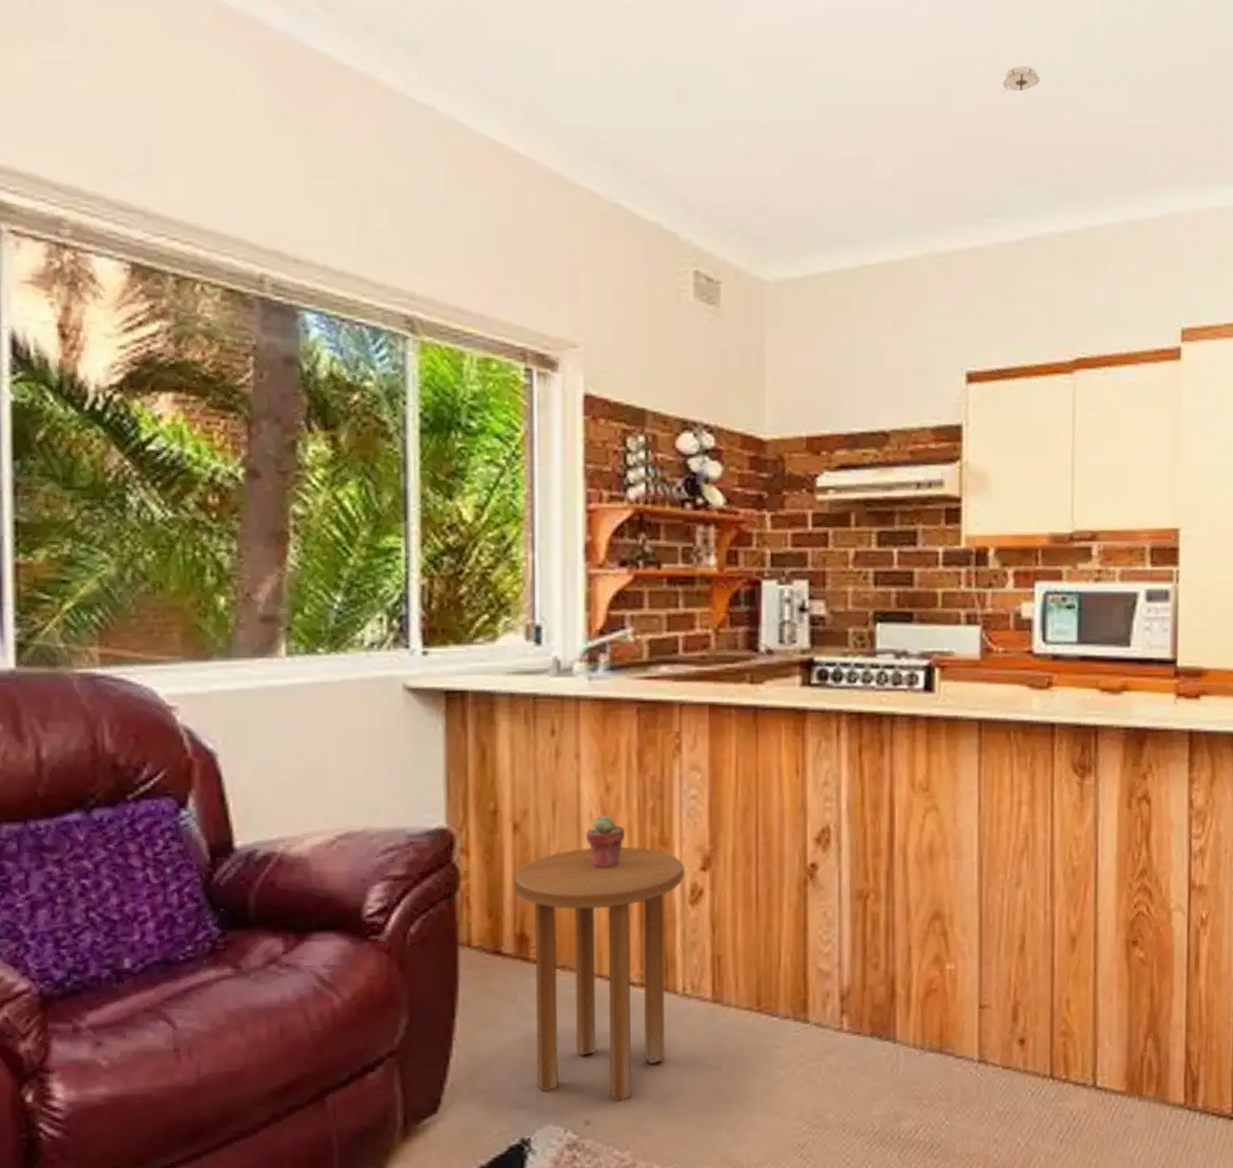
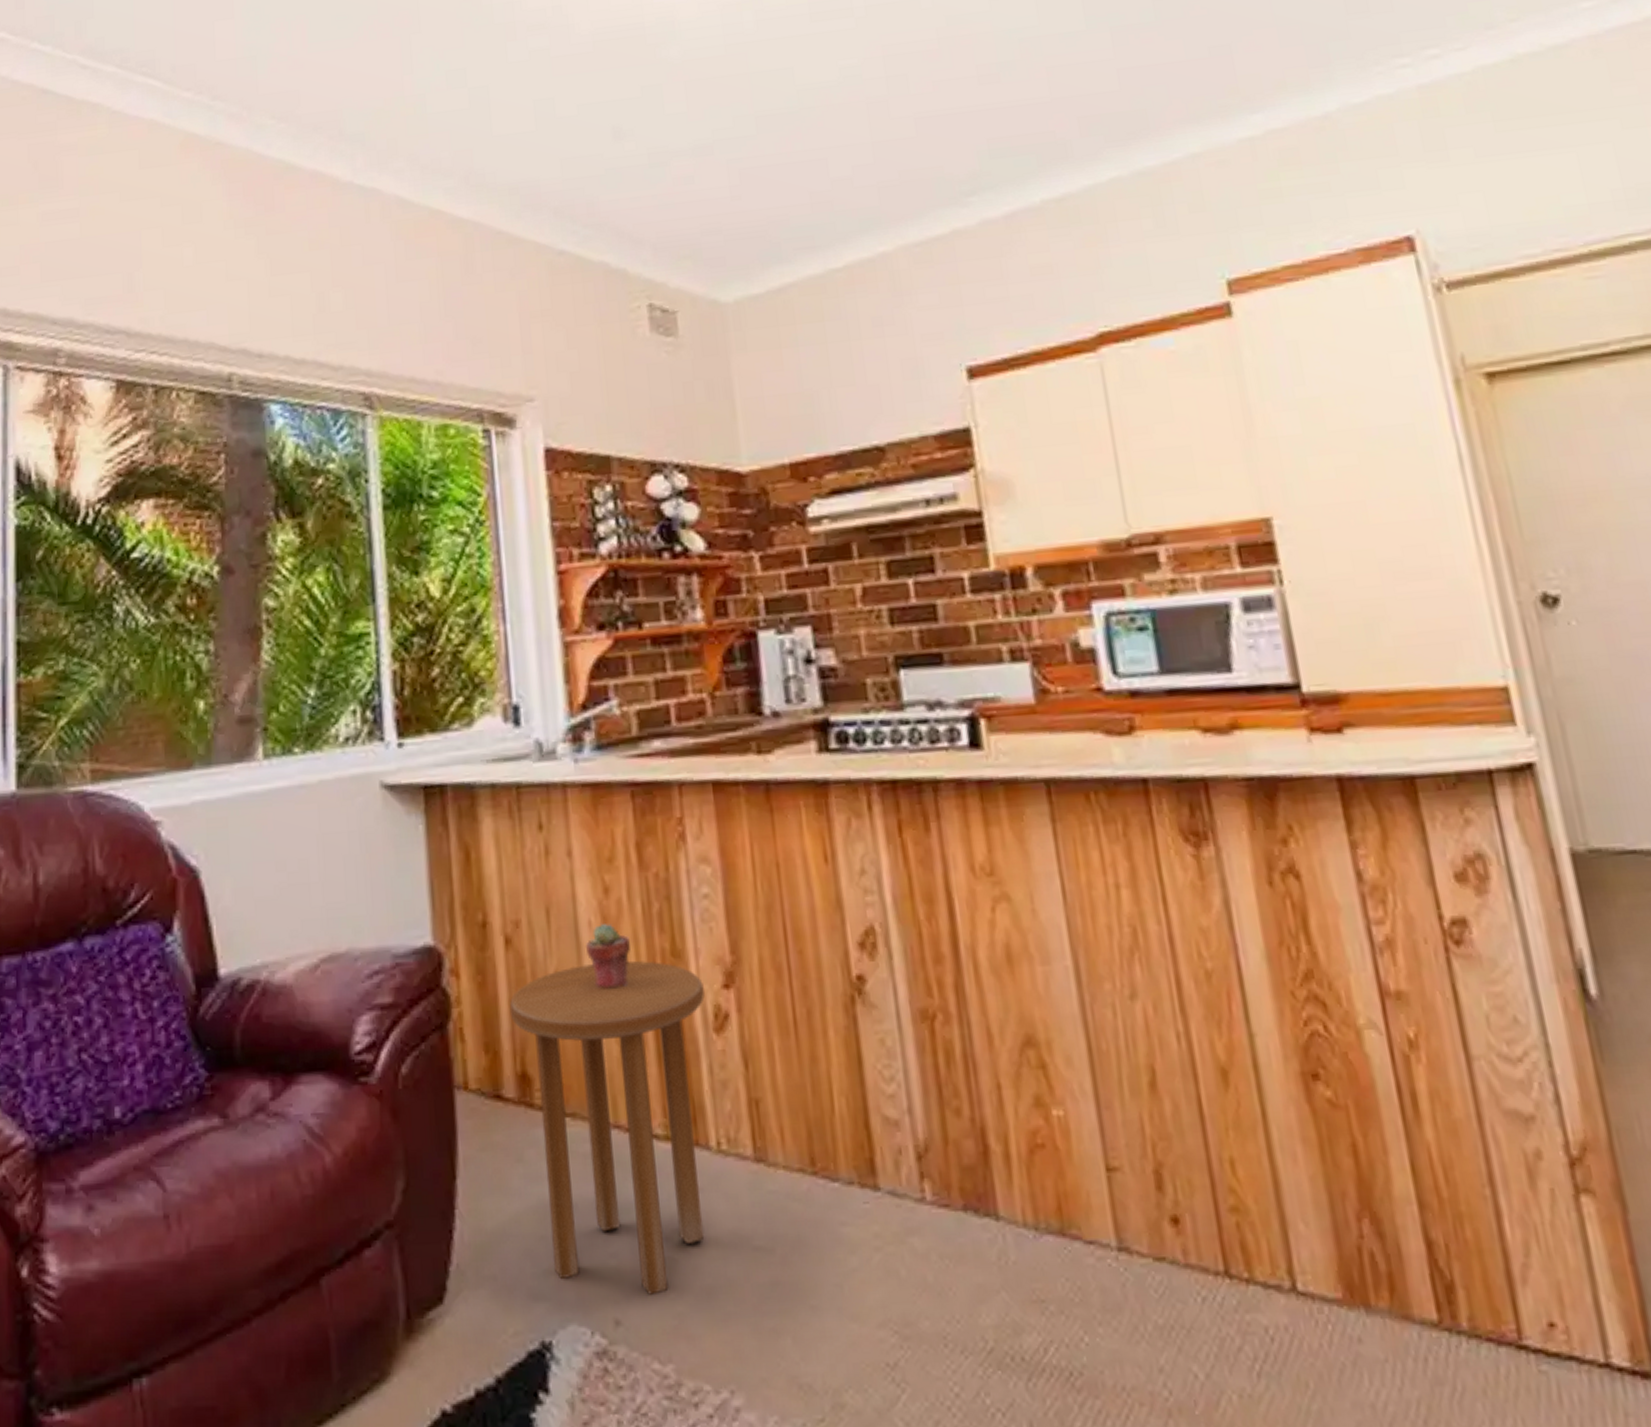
smoke detector: present [1001,65,1040,93] -> none [961,31,1004,65]

